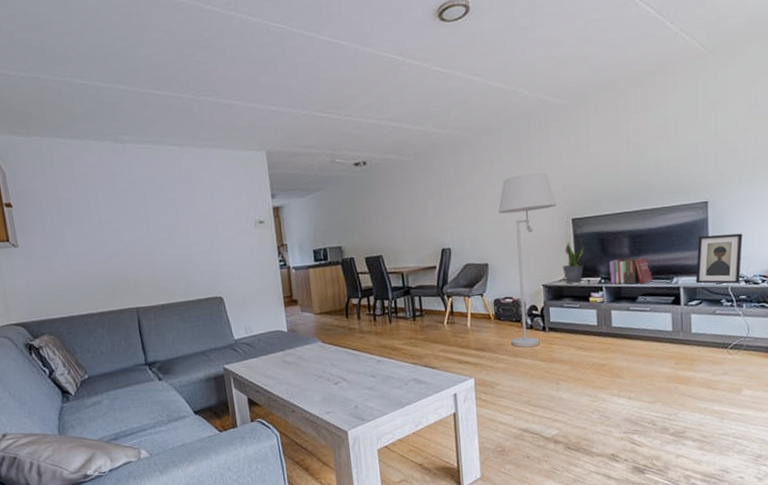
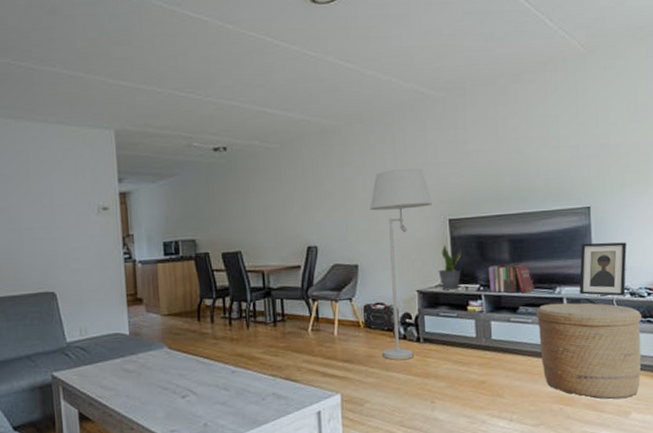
basket: none [654,291,756,378] -> present [536,302,642,399]

